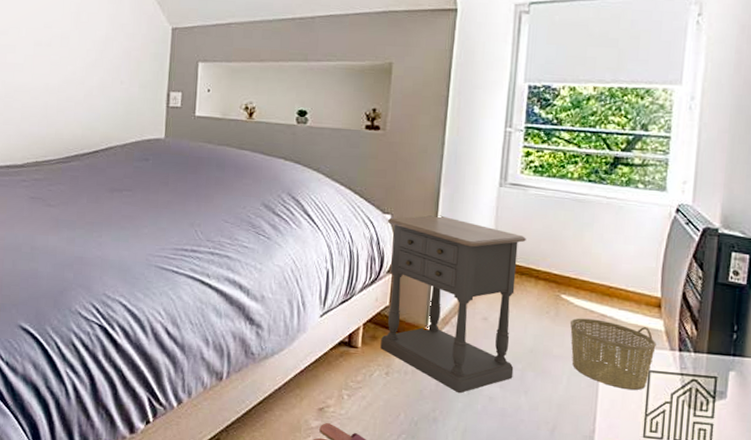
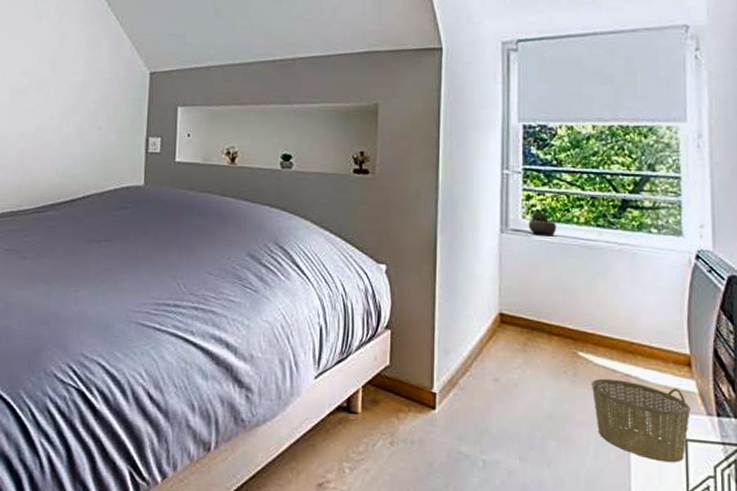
nightstand: present [380,215,526,393] -> none [382,264,534,466]
succulent plant: none [520,165,552,192] -> present [523,210,557,238]

